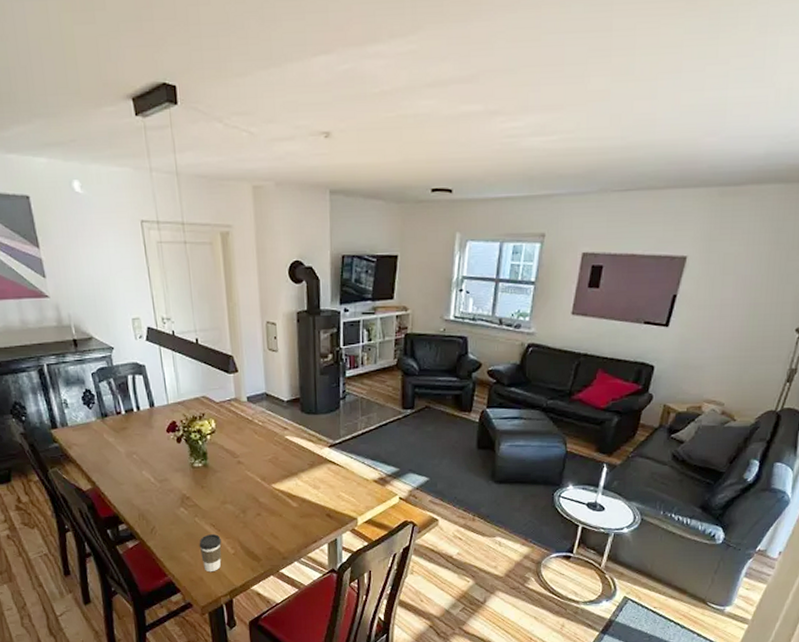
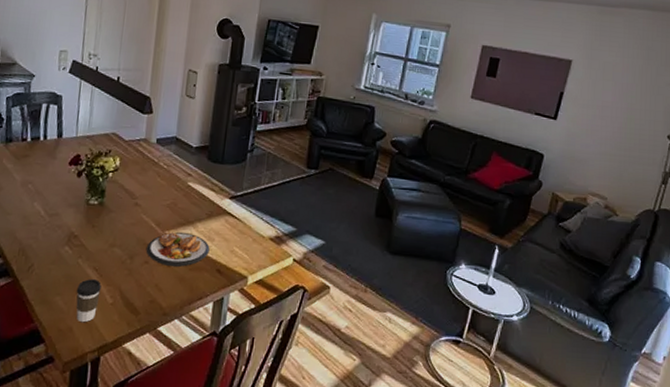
plate: none [256,484,317,516] -> present [146,232,210,267]

